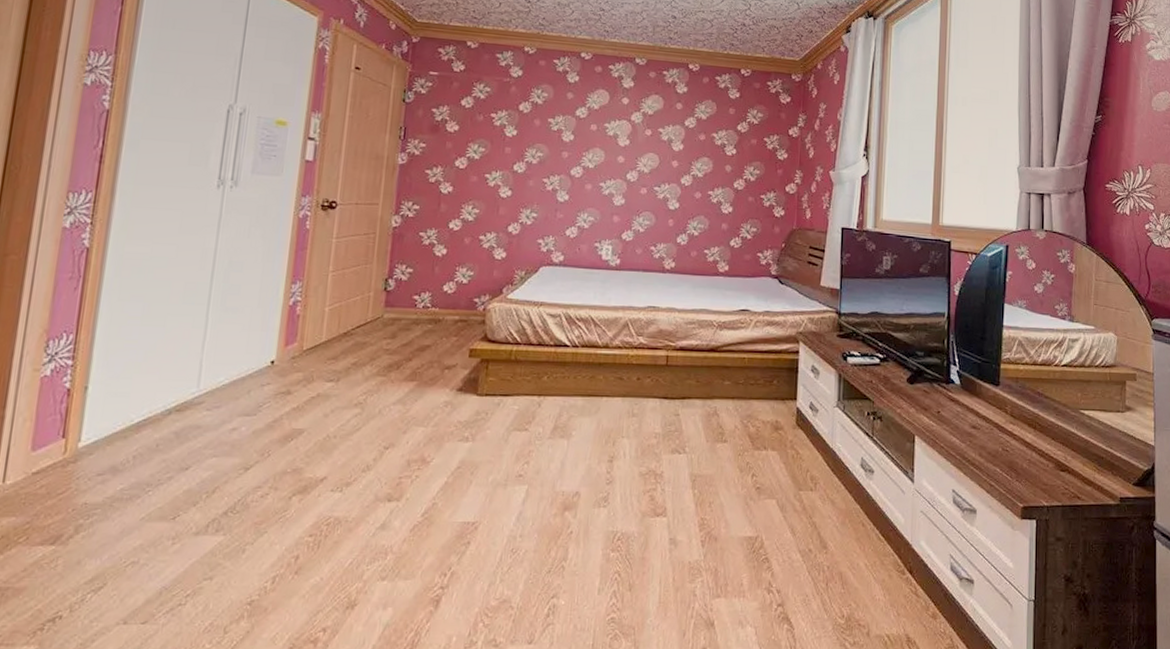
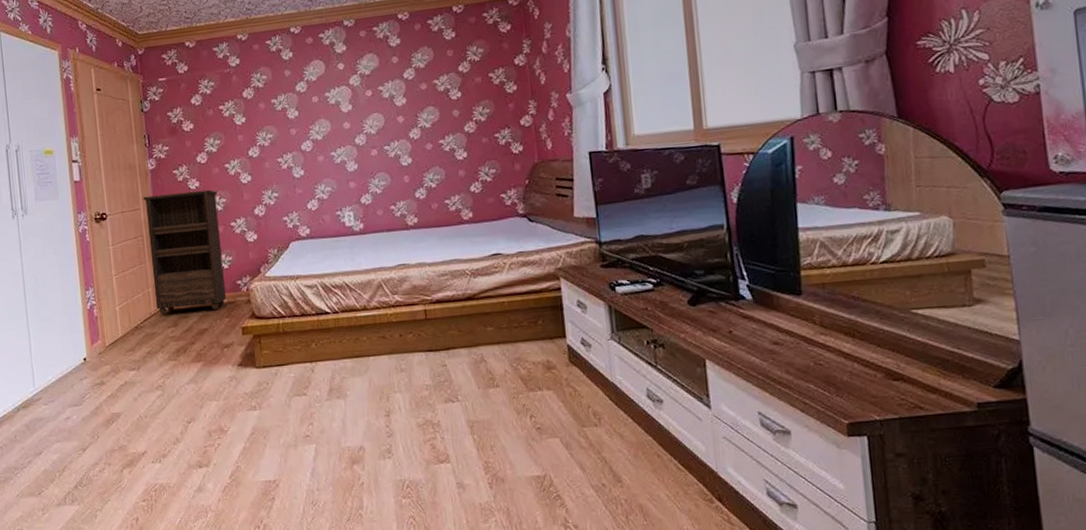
bookshelf: none [374,191,472,326] -> present [143,189,226,314]

